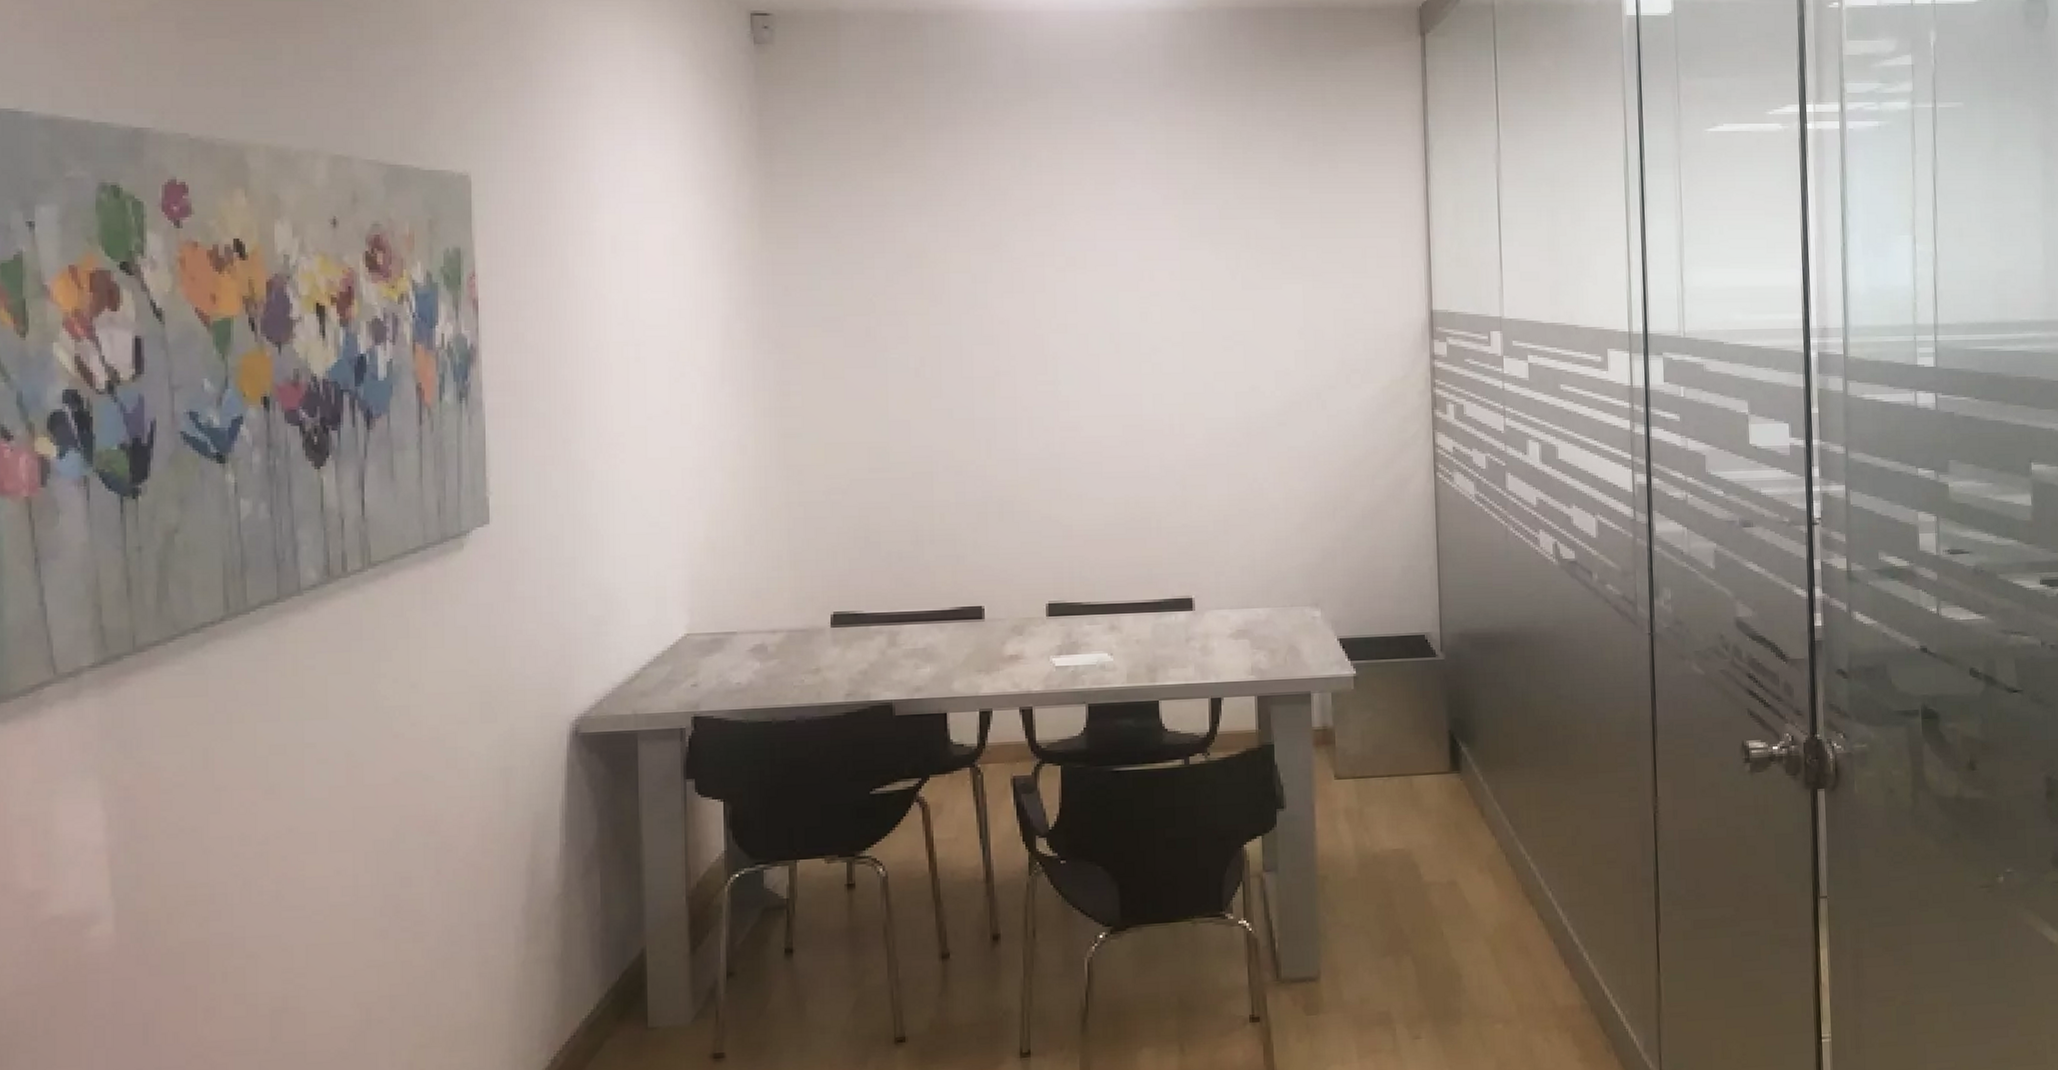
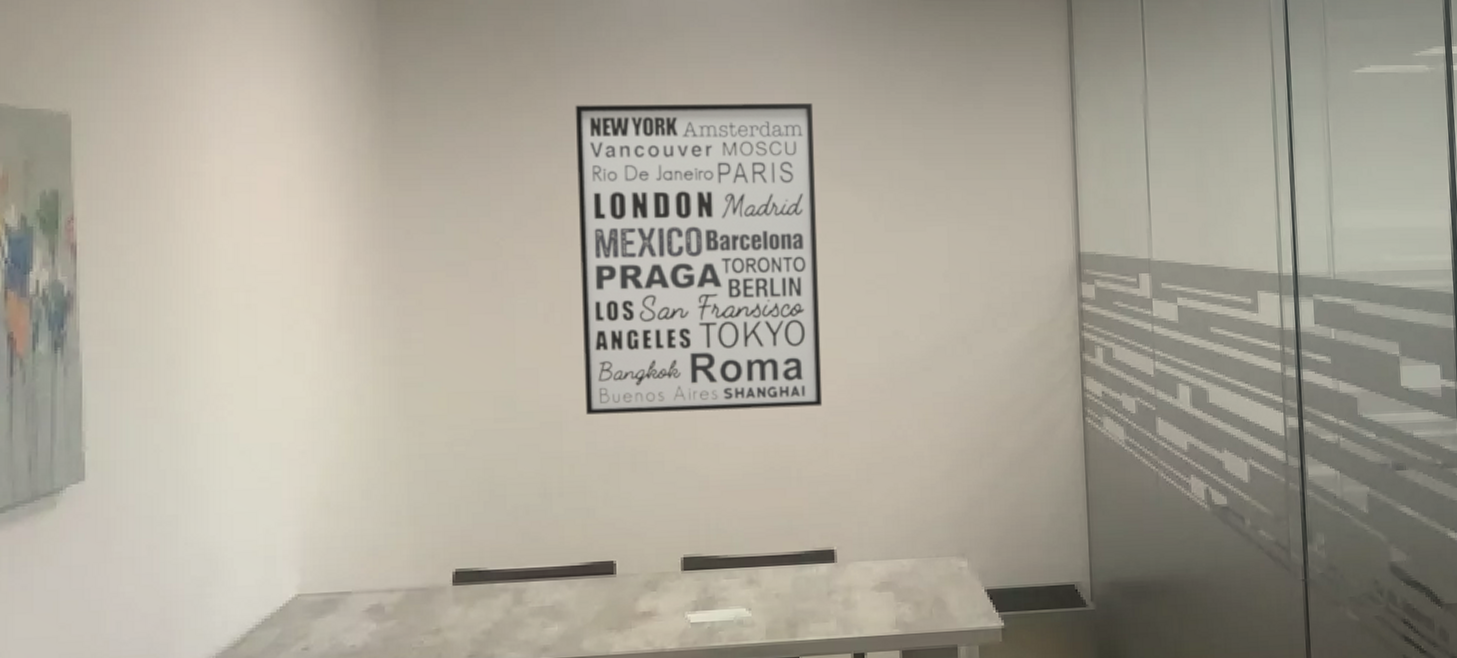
wall art: none [943,163,1182,465] -> present [575,103,823,415]

